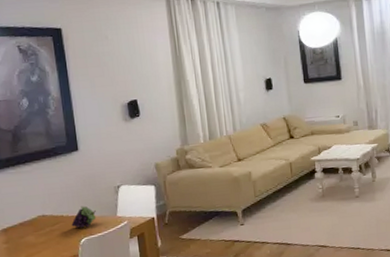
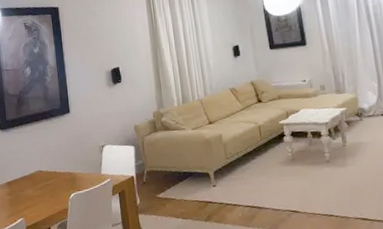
fruit: present [71,205,96,229] -> none [62,163,84,184]

